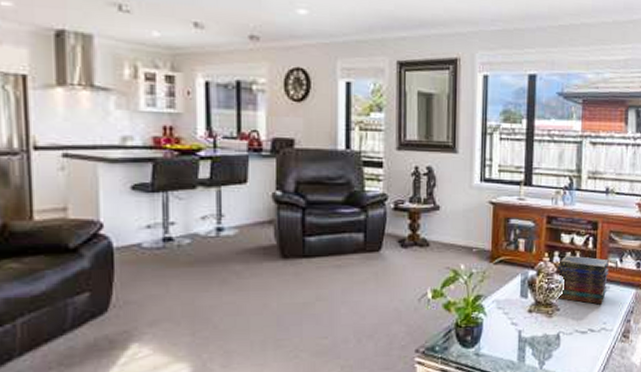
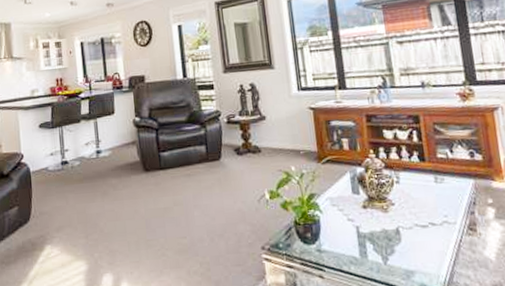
book stack: present [556,255,610,305] -> none [384,149,441,198]

